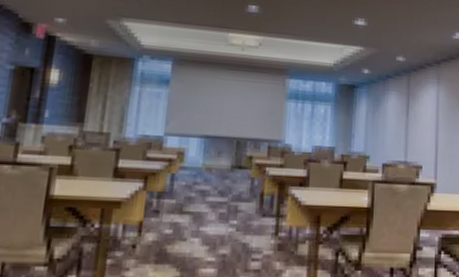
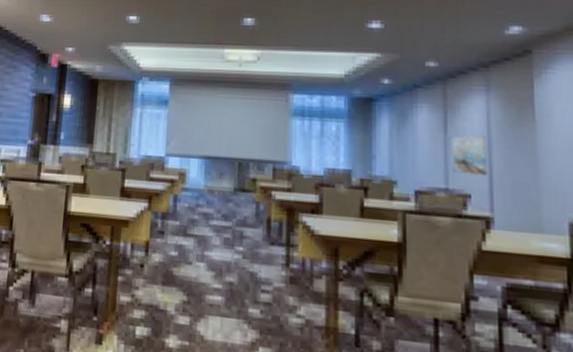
wall art: none [410,118,435,151] -> present [451,135,487,176]

